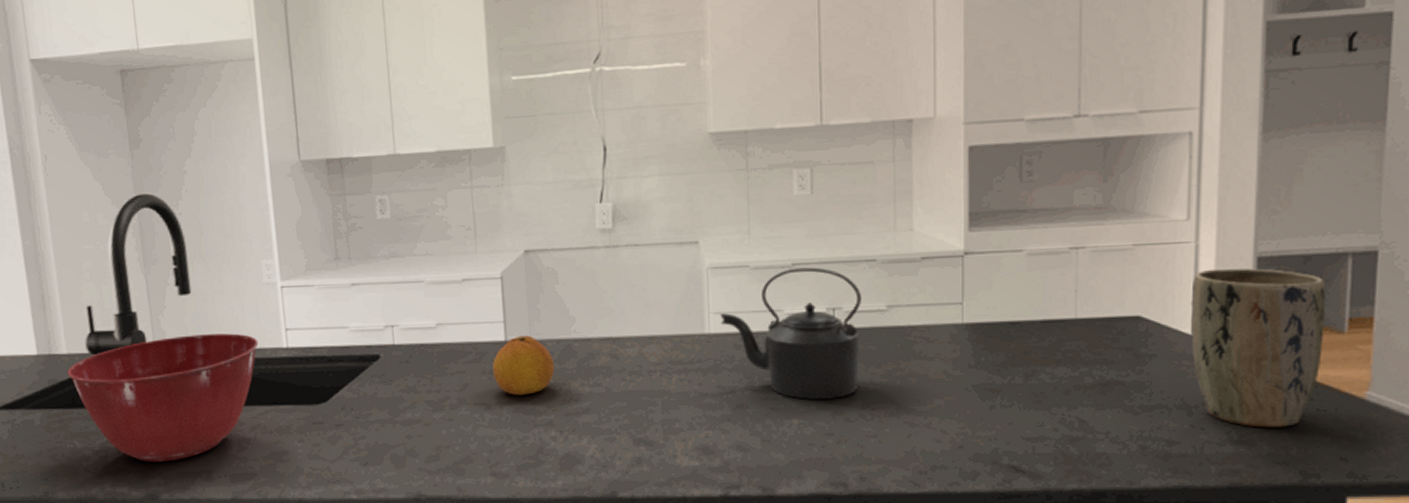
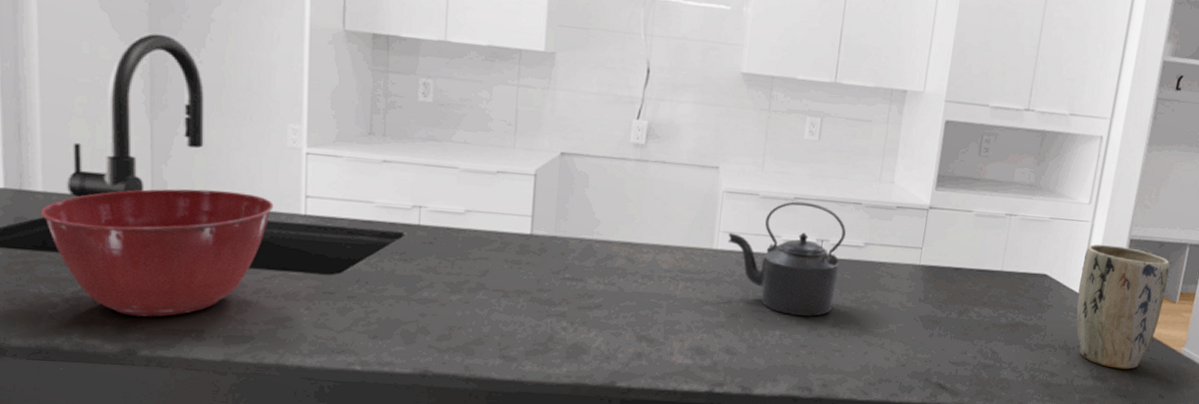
fruit: present [492,335,555,395] -> none [514,231,575,286]

